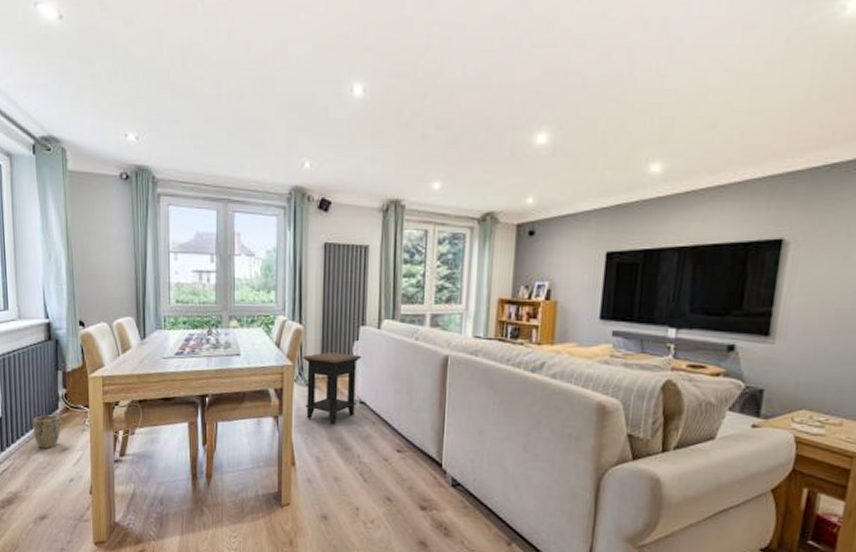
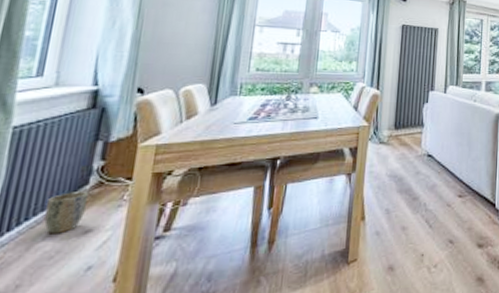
side table: present [302,352,362,425] -> none [377,113,431,177]

